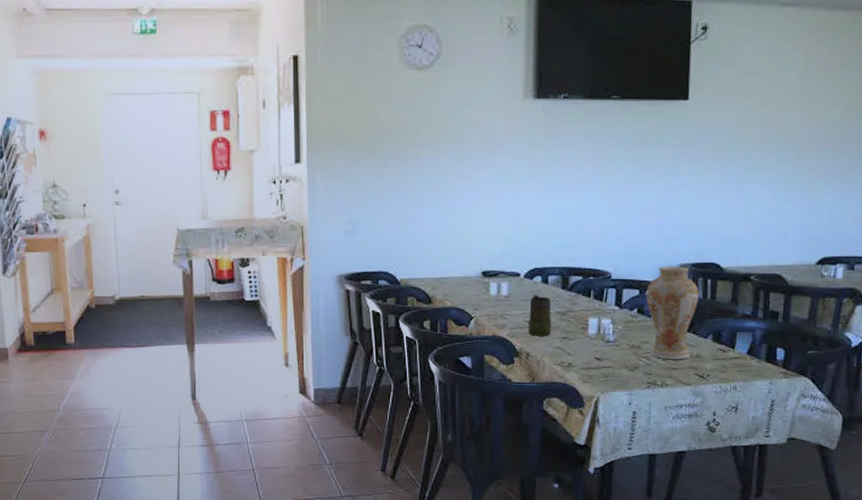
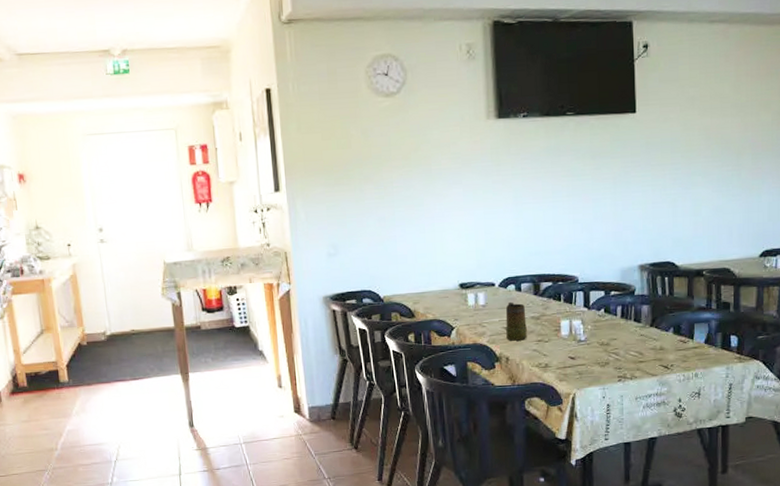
vase: present [646,266,699,360] -> none [611,266,658,354]

